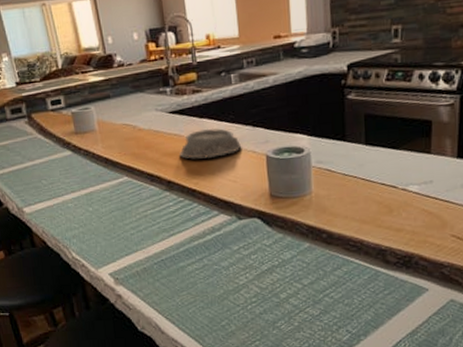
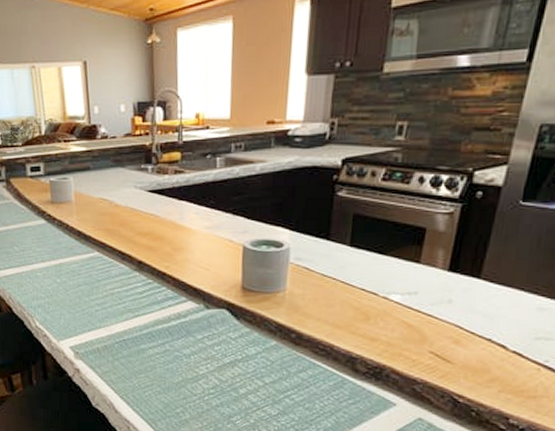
mortar: present [179,128,242,159] -> none [154,211,219,242]

